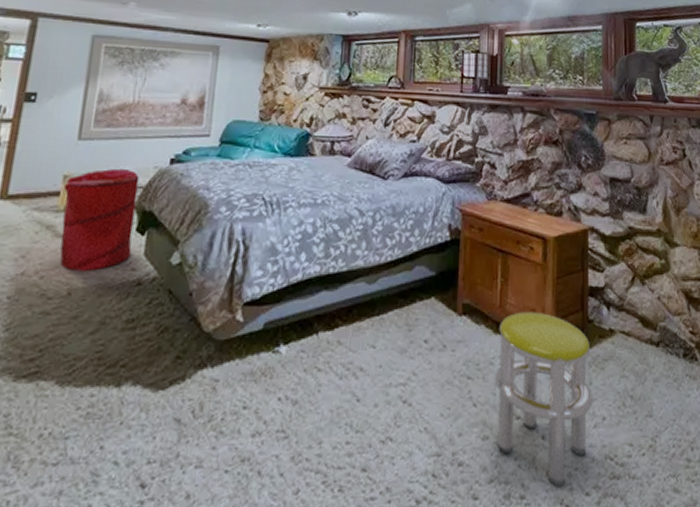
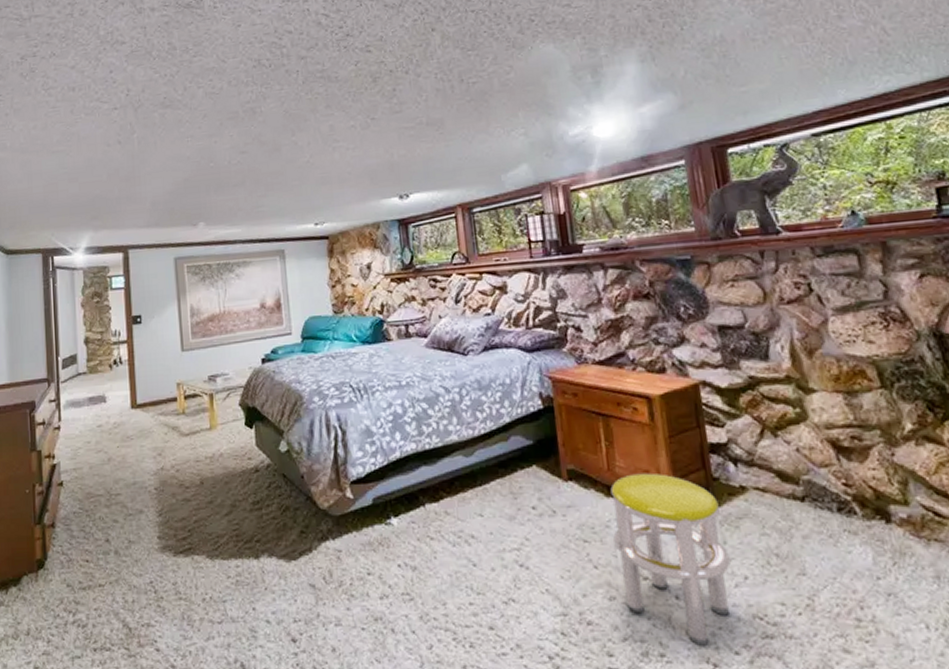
laundry hamper: present [60,169,139,271] -> none [179,372,245,463]

